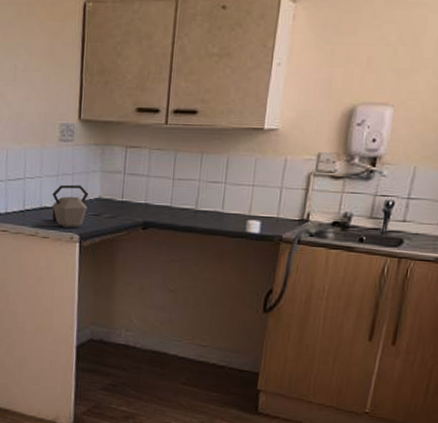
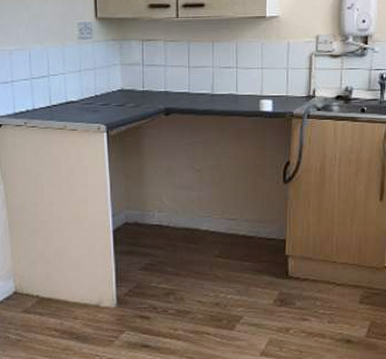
kettle: present [52,184,88,229] -> none [76,78,111,120]

